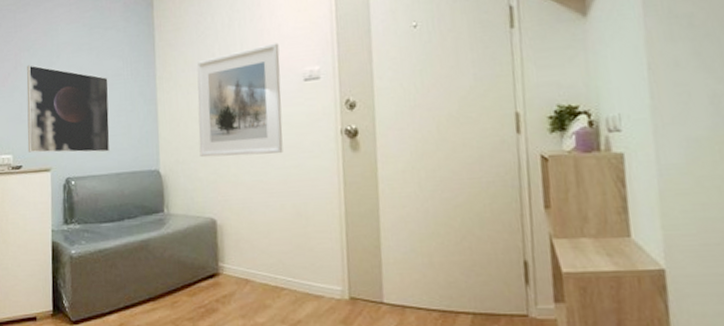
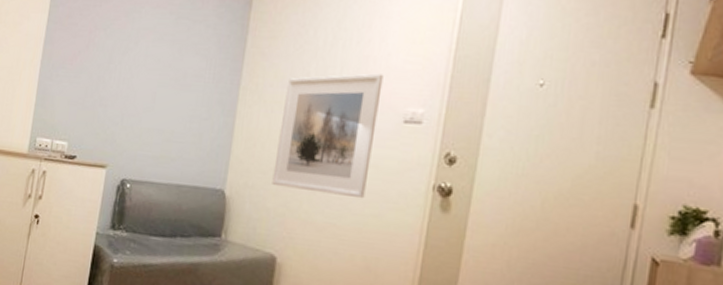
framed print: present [26,65,110,153] -> none [85,46,187,160]

